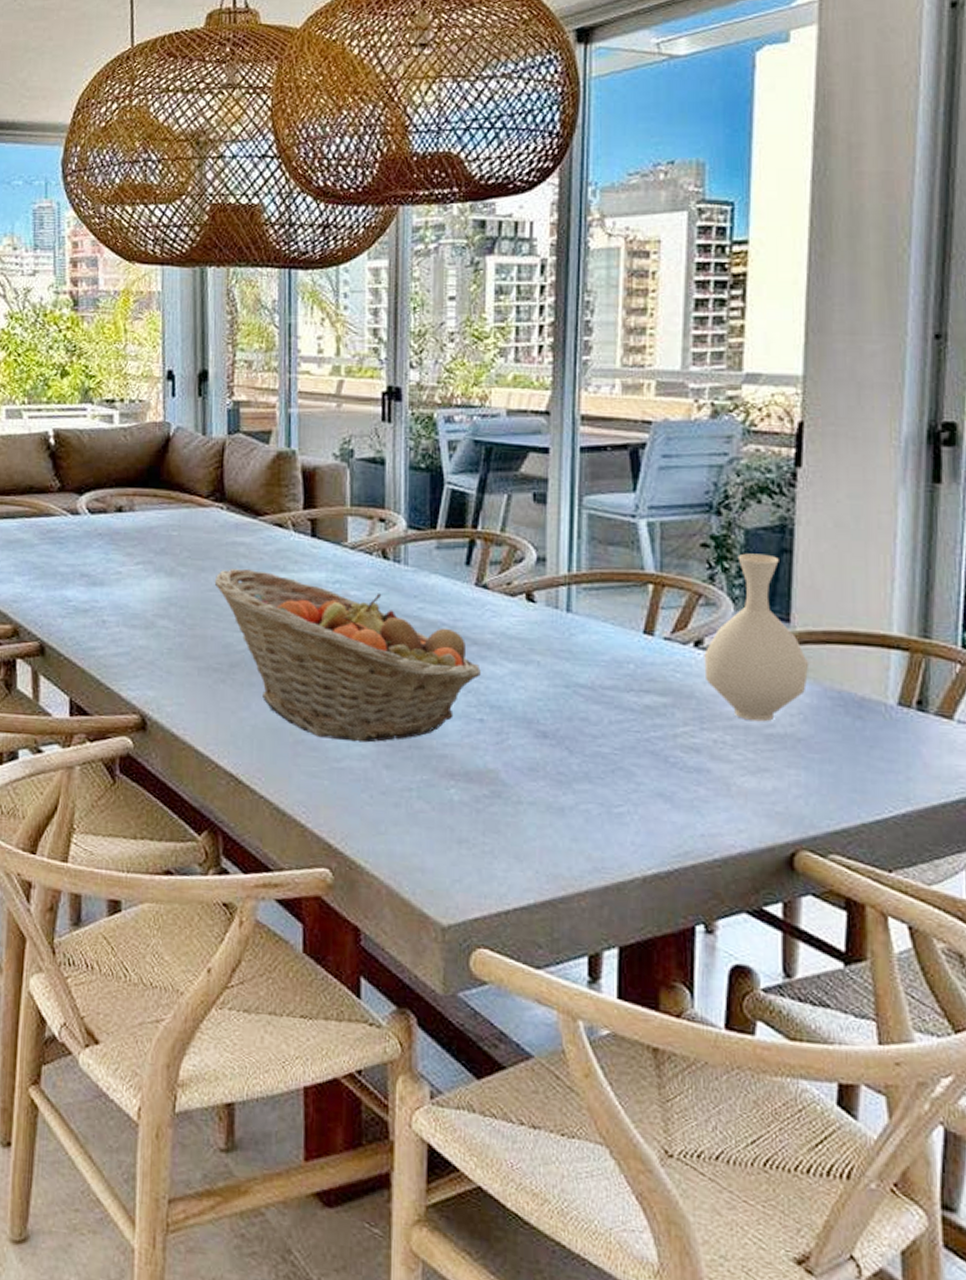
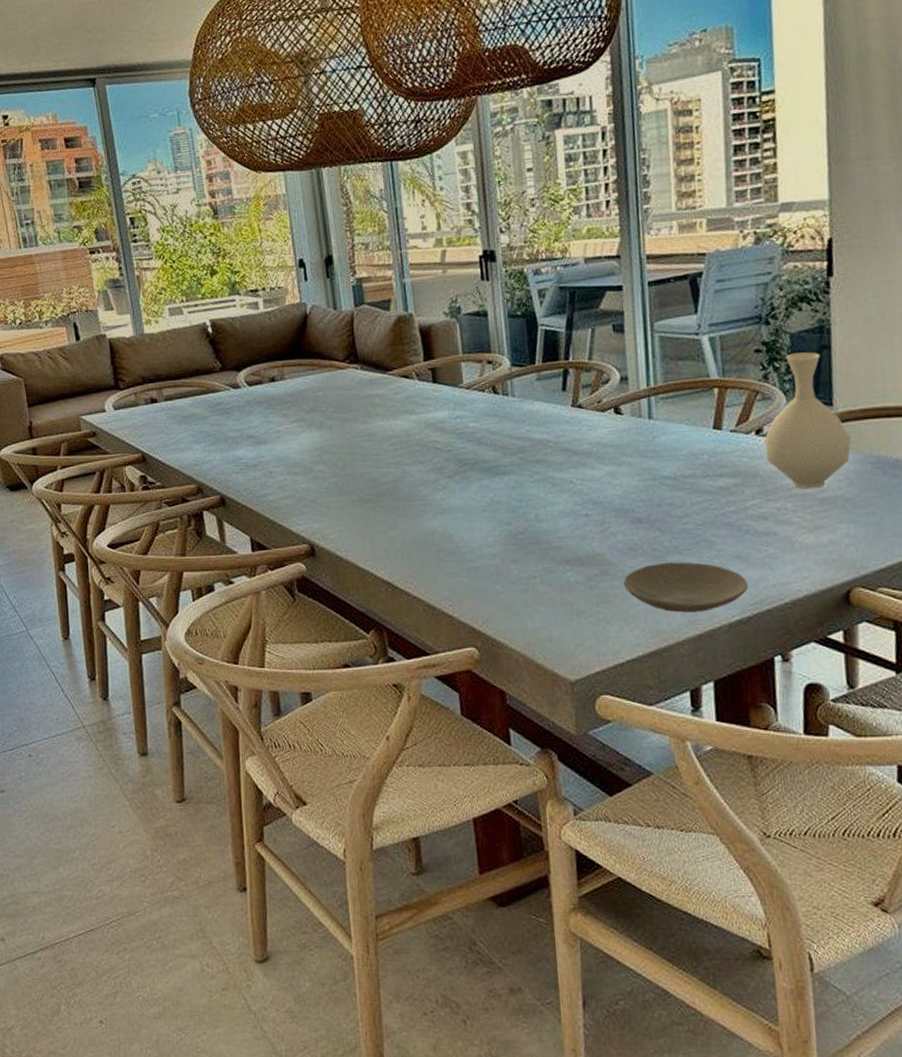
fruit basket: present [214,568,481,743] -> none [357,415,583,545]
plate: none [519,790,671,858] -> present [624,562,748,613]

